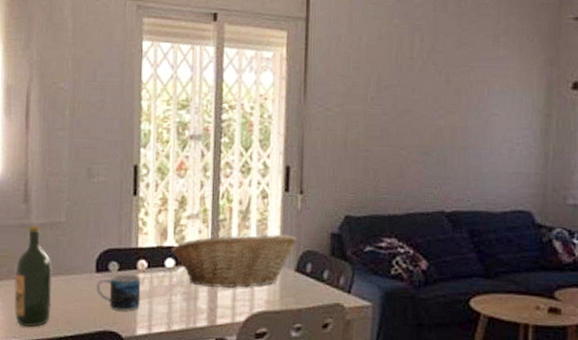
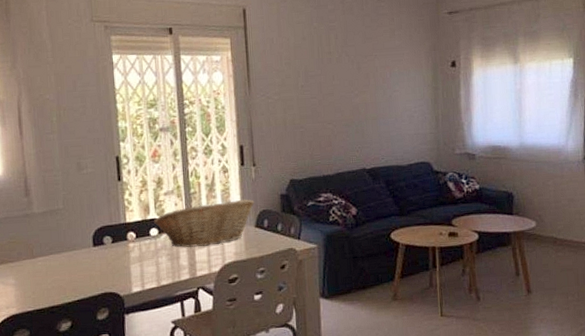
wine bottle: present [14,225,53,327] -> none [24,213,59,297]
mug: present [96,274,141,311] -> none [94,245,133,275]

